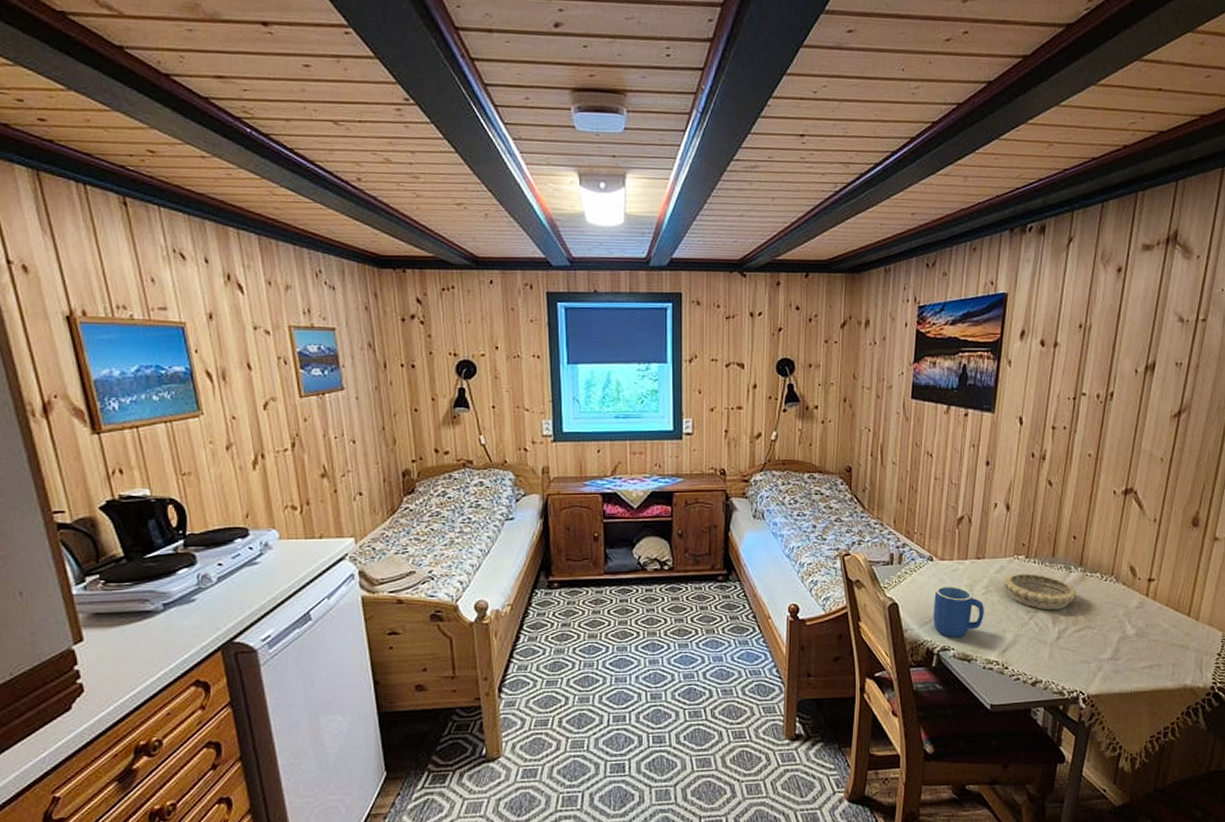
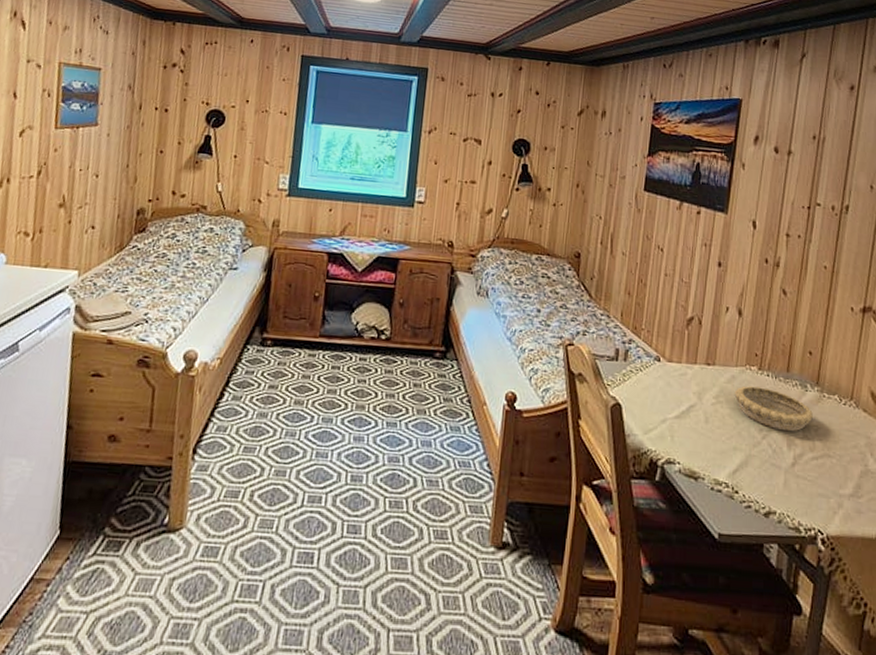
mug: present [933,585,984,638] -> none [658,390,713,451]

